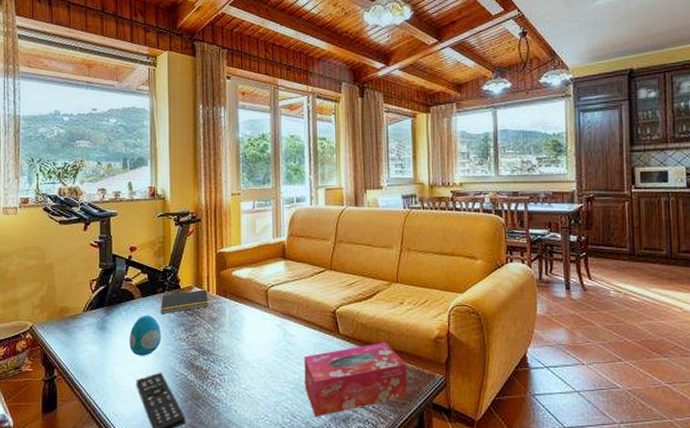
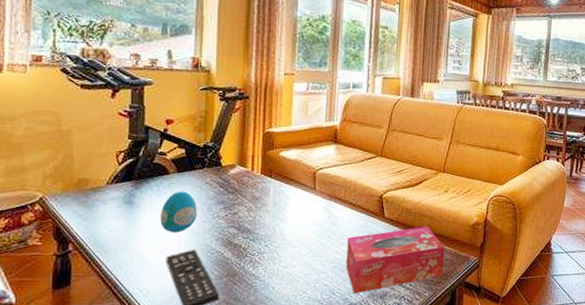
notepad: present [160,289,209,313] -> none [198,168,252,190]

